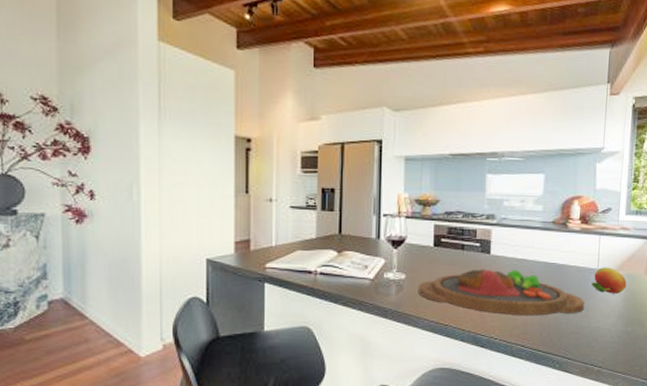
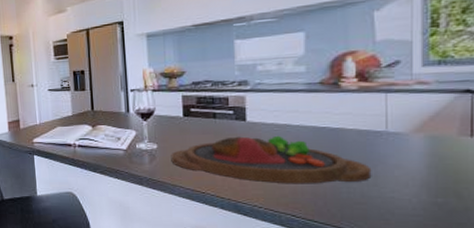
fruit: present [591,267,627,294] -> none [379,128,431,159]

